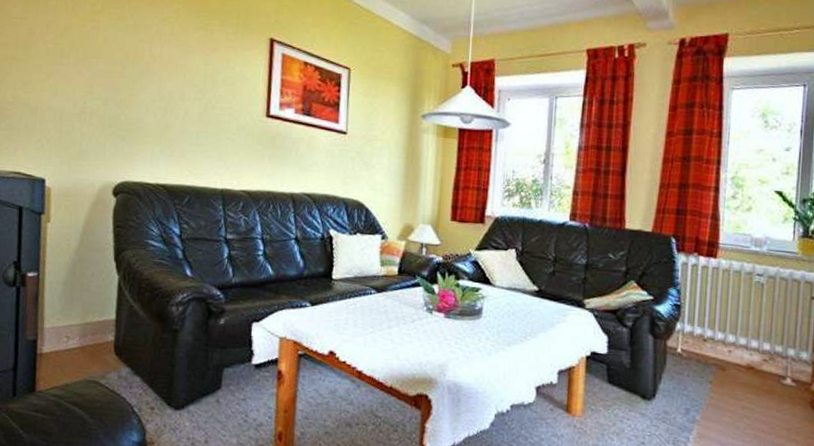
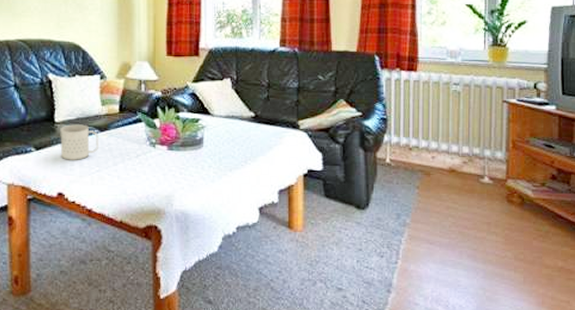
mug: none [335,282,375,320] -> present [60,124,99,160]

